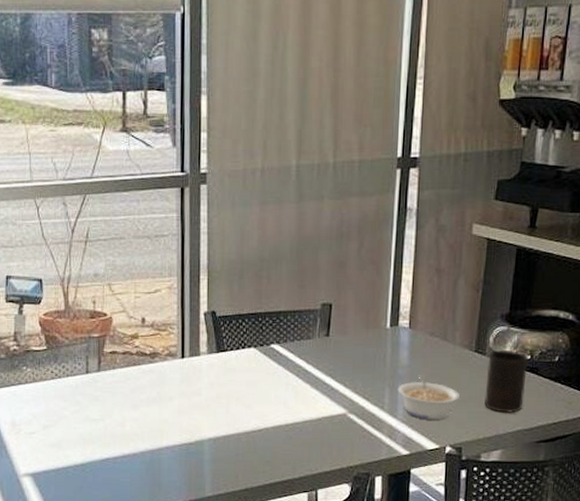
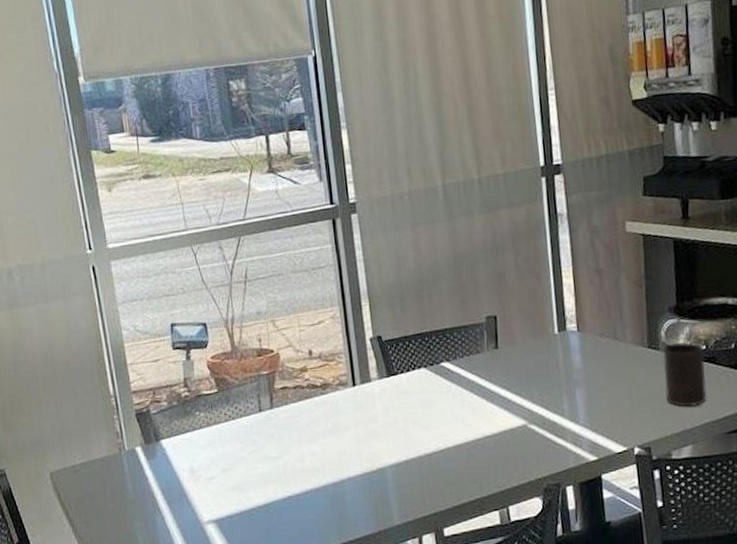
legume: present [398,374,461,419] -> none [575,376,641,422]

